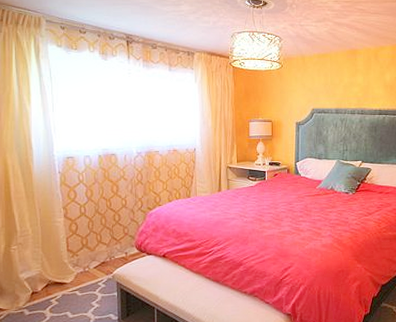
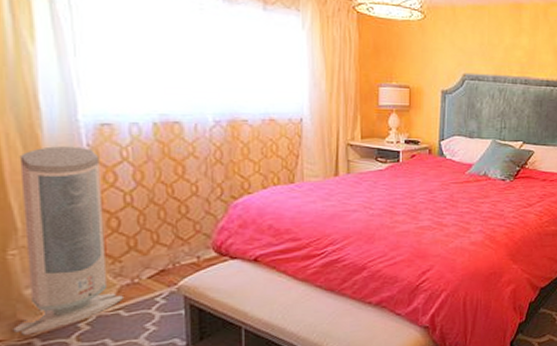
air purifier: none [13,173,78,306] -> present [13,146,123,335]

